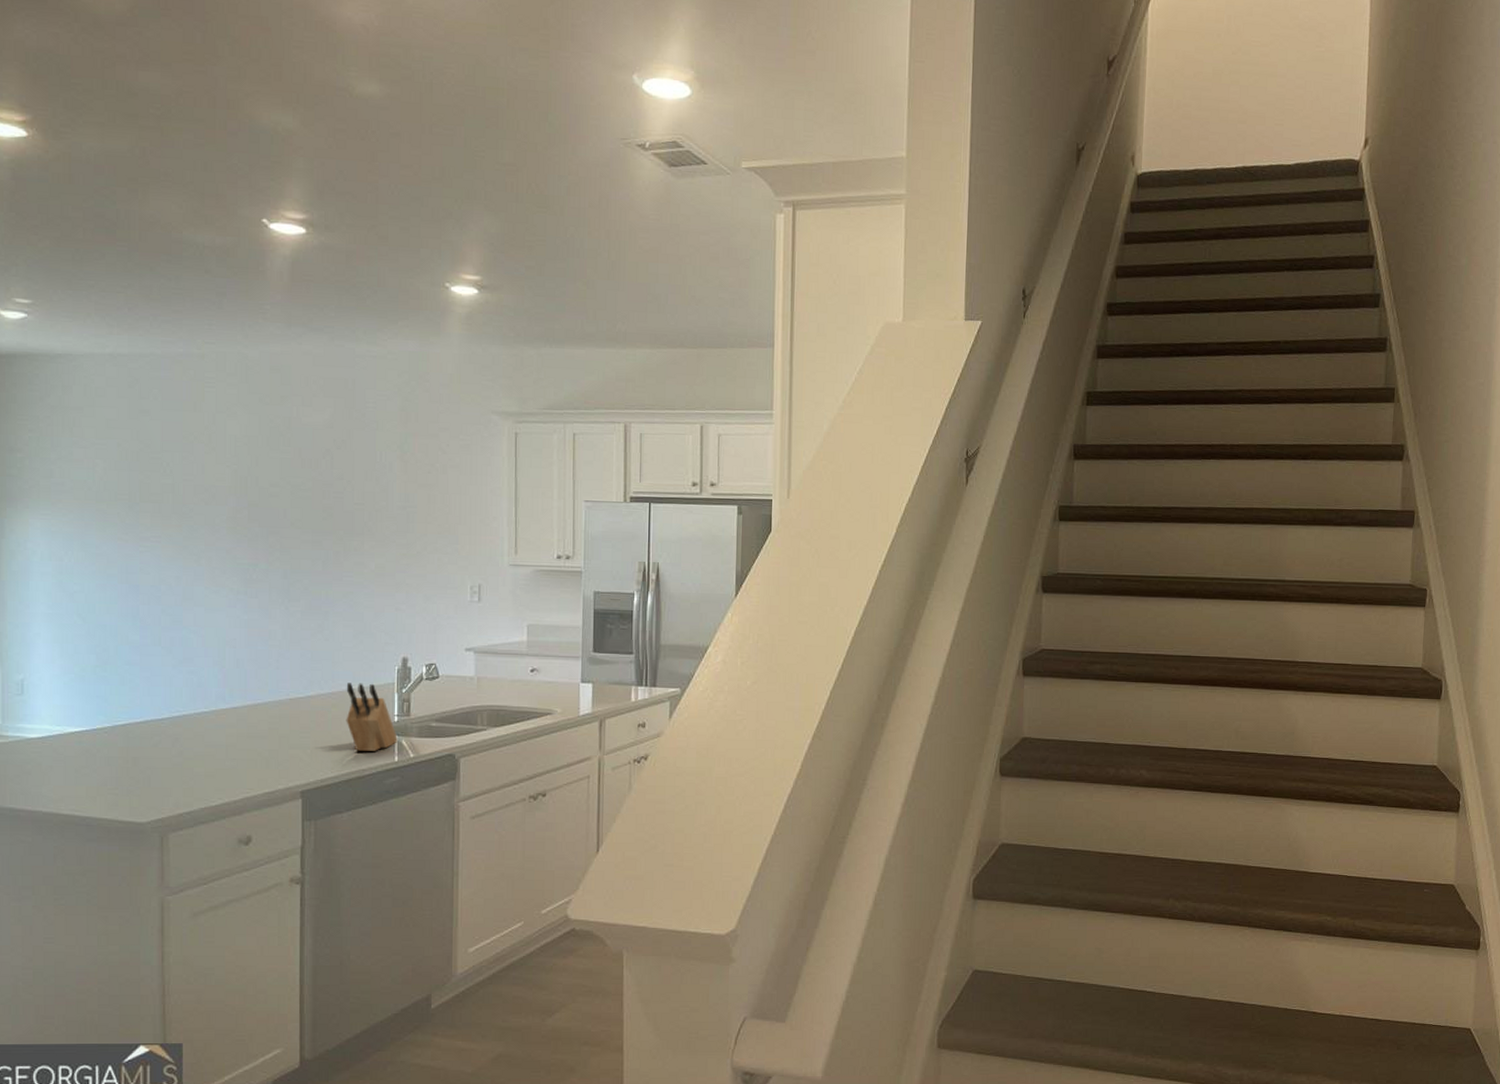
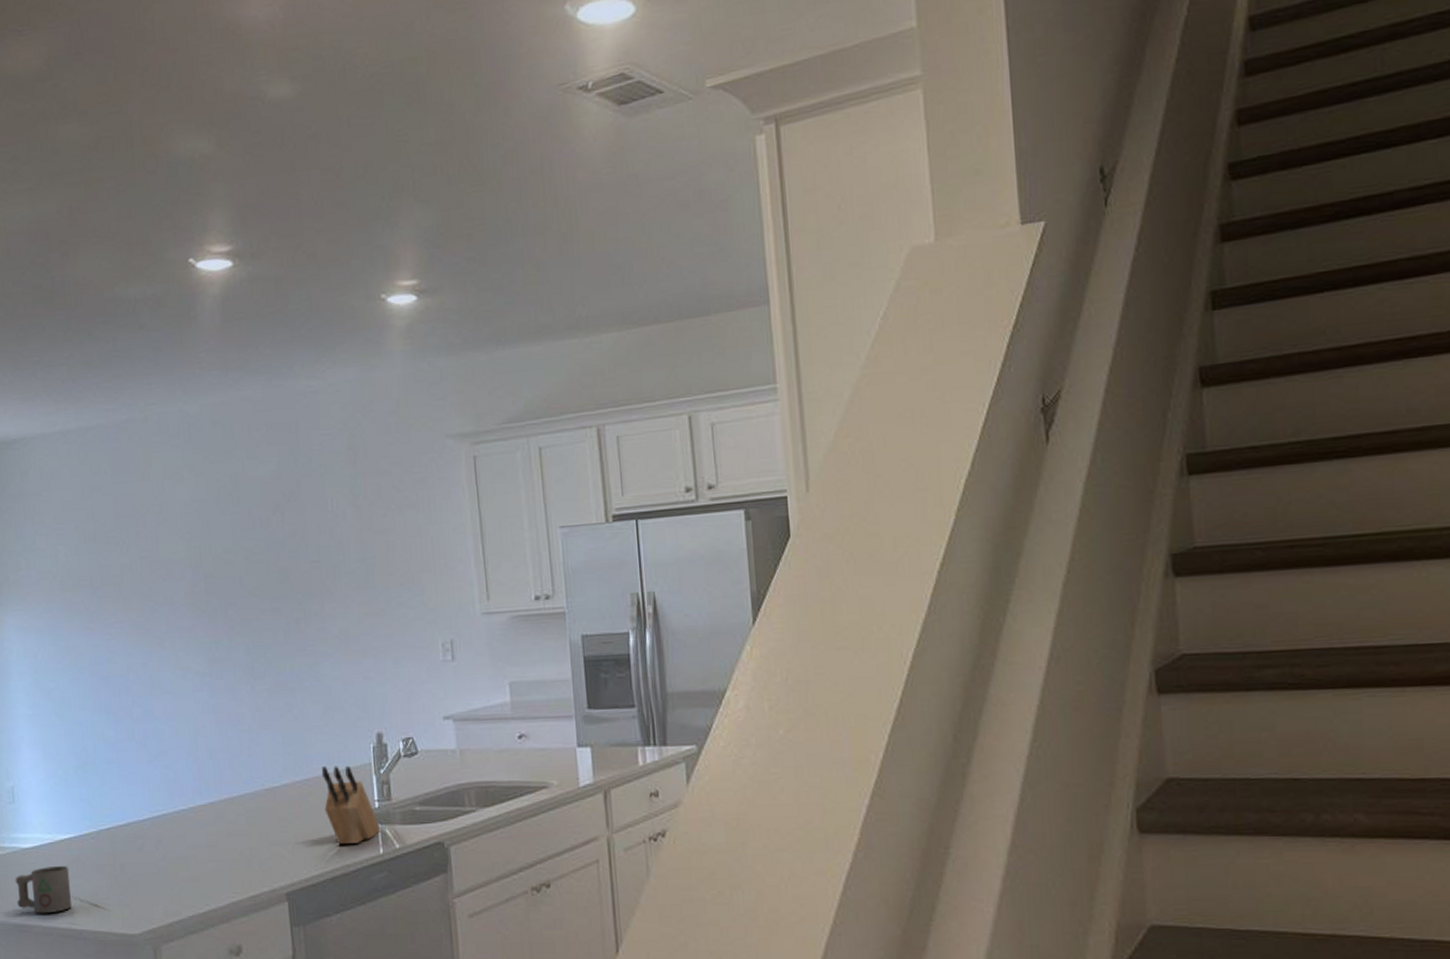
mug: none [16,756,78,801] -> present [15,866,72,914]

